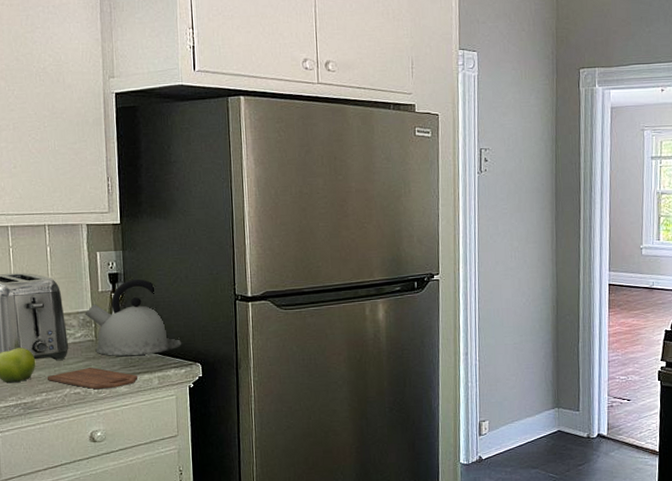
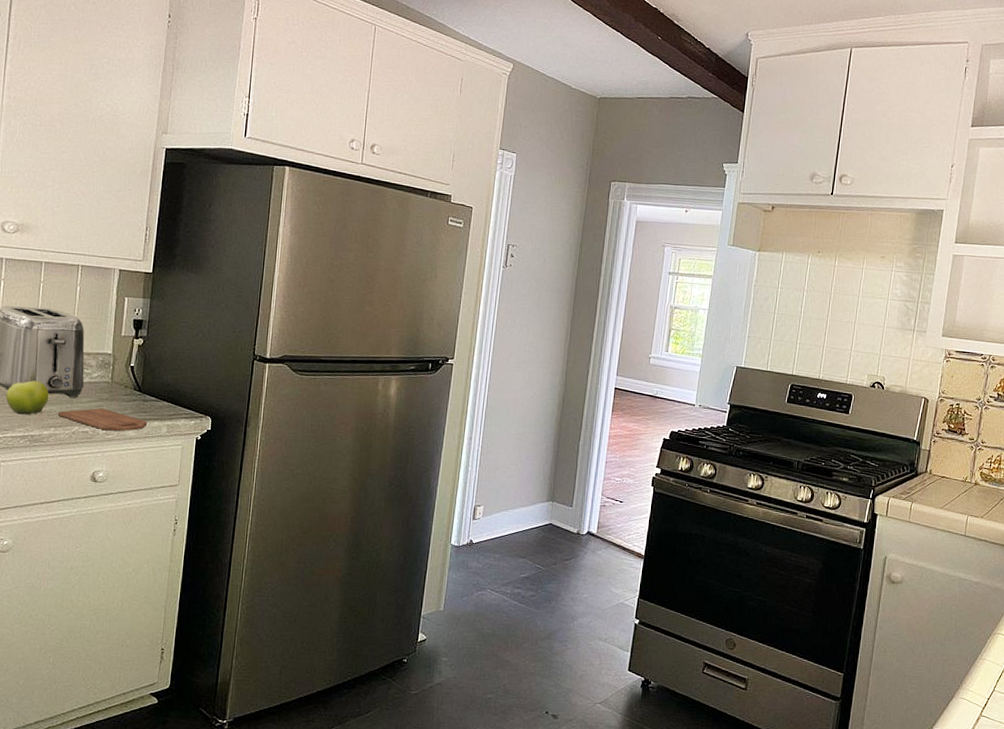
kettle: present [85,278,182,357] -> none [104,327,196,403]

